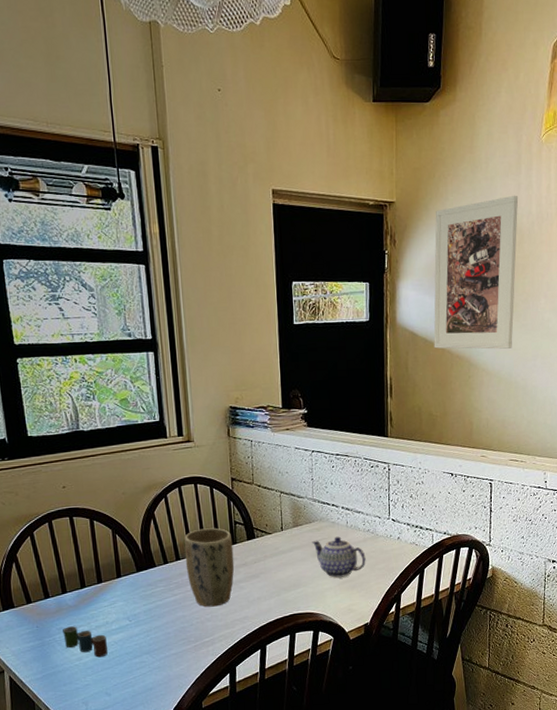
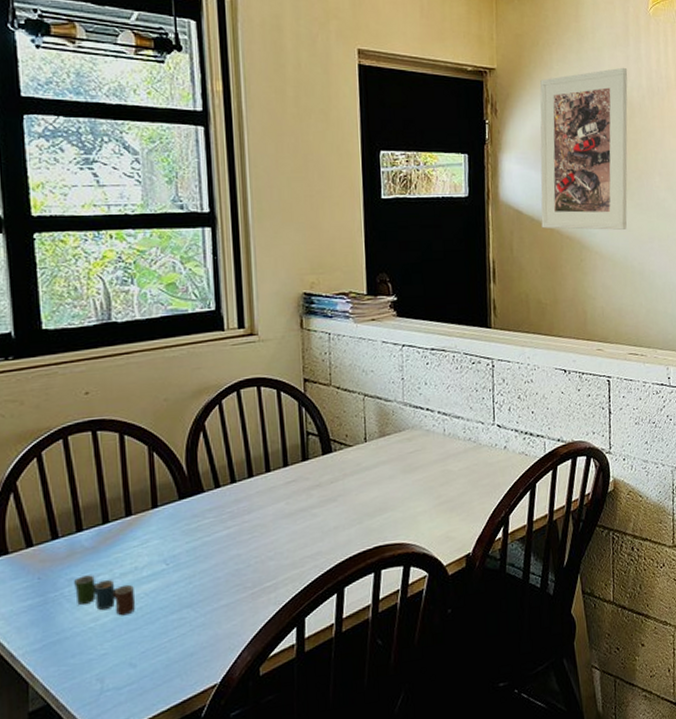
plant pot: present [184,528,235,607] -> none [242,440,306,542]
teapot: present [312,536,366,578] -> none [402,447,467,498]

